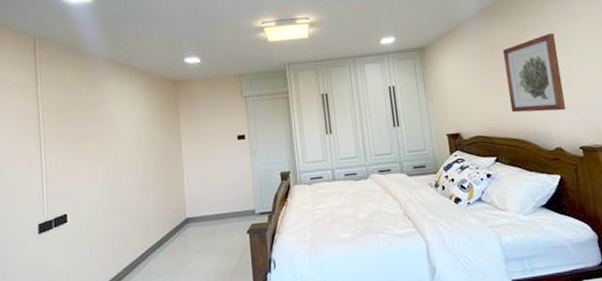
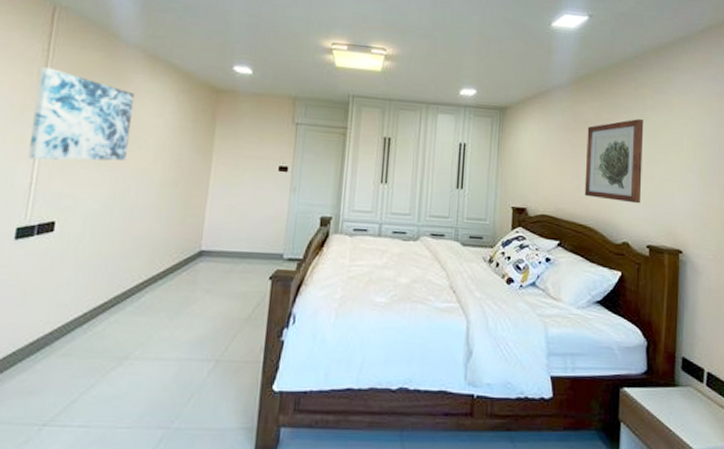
wall art: none [33,89,112,167] -> present [28,67,135,161]

